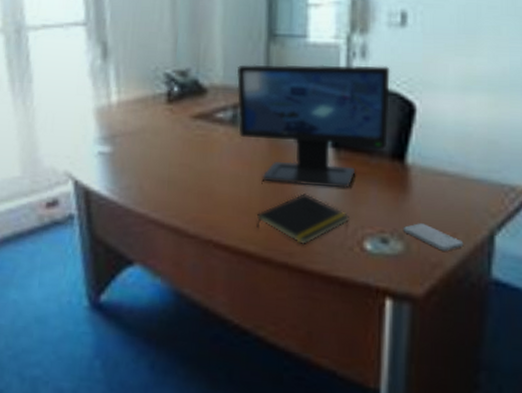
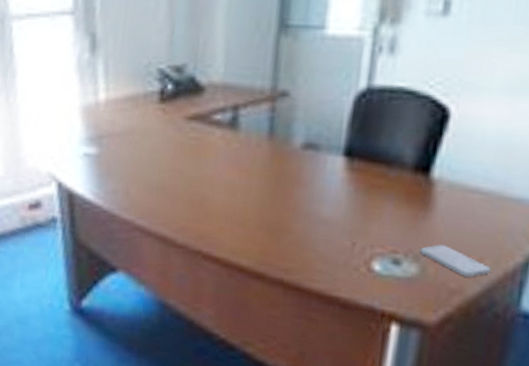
computer monitor: present [236,64,390,189] -> none [237,59,424,203]
notepad: present [256,193,349,244] -> none [251,206,358,261]

